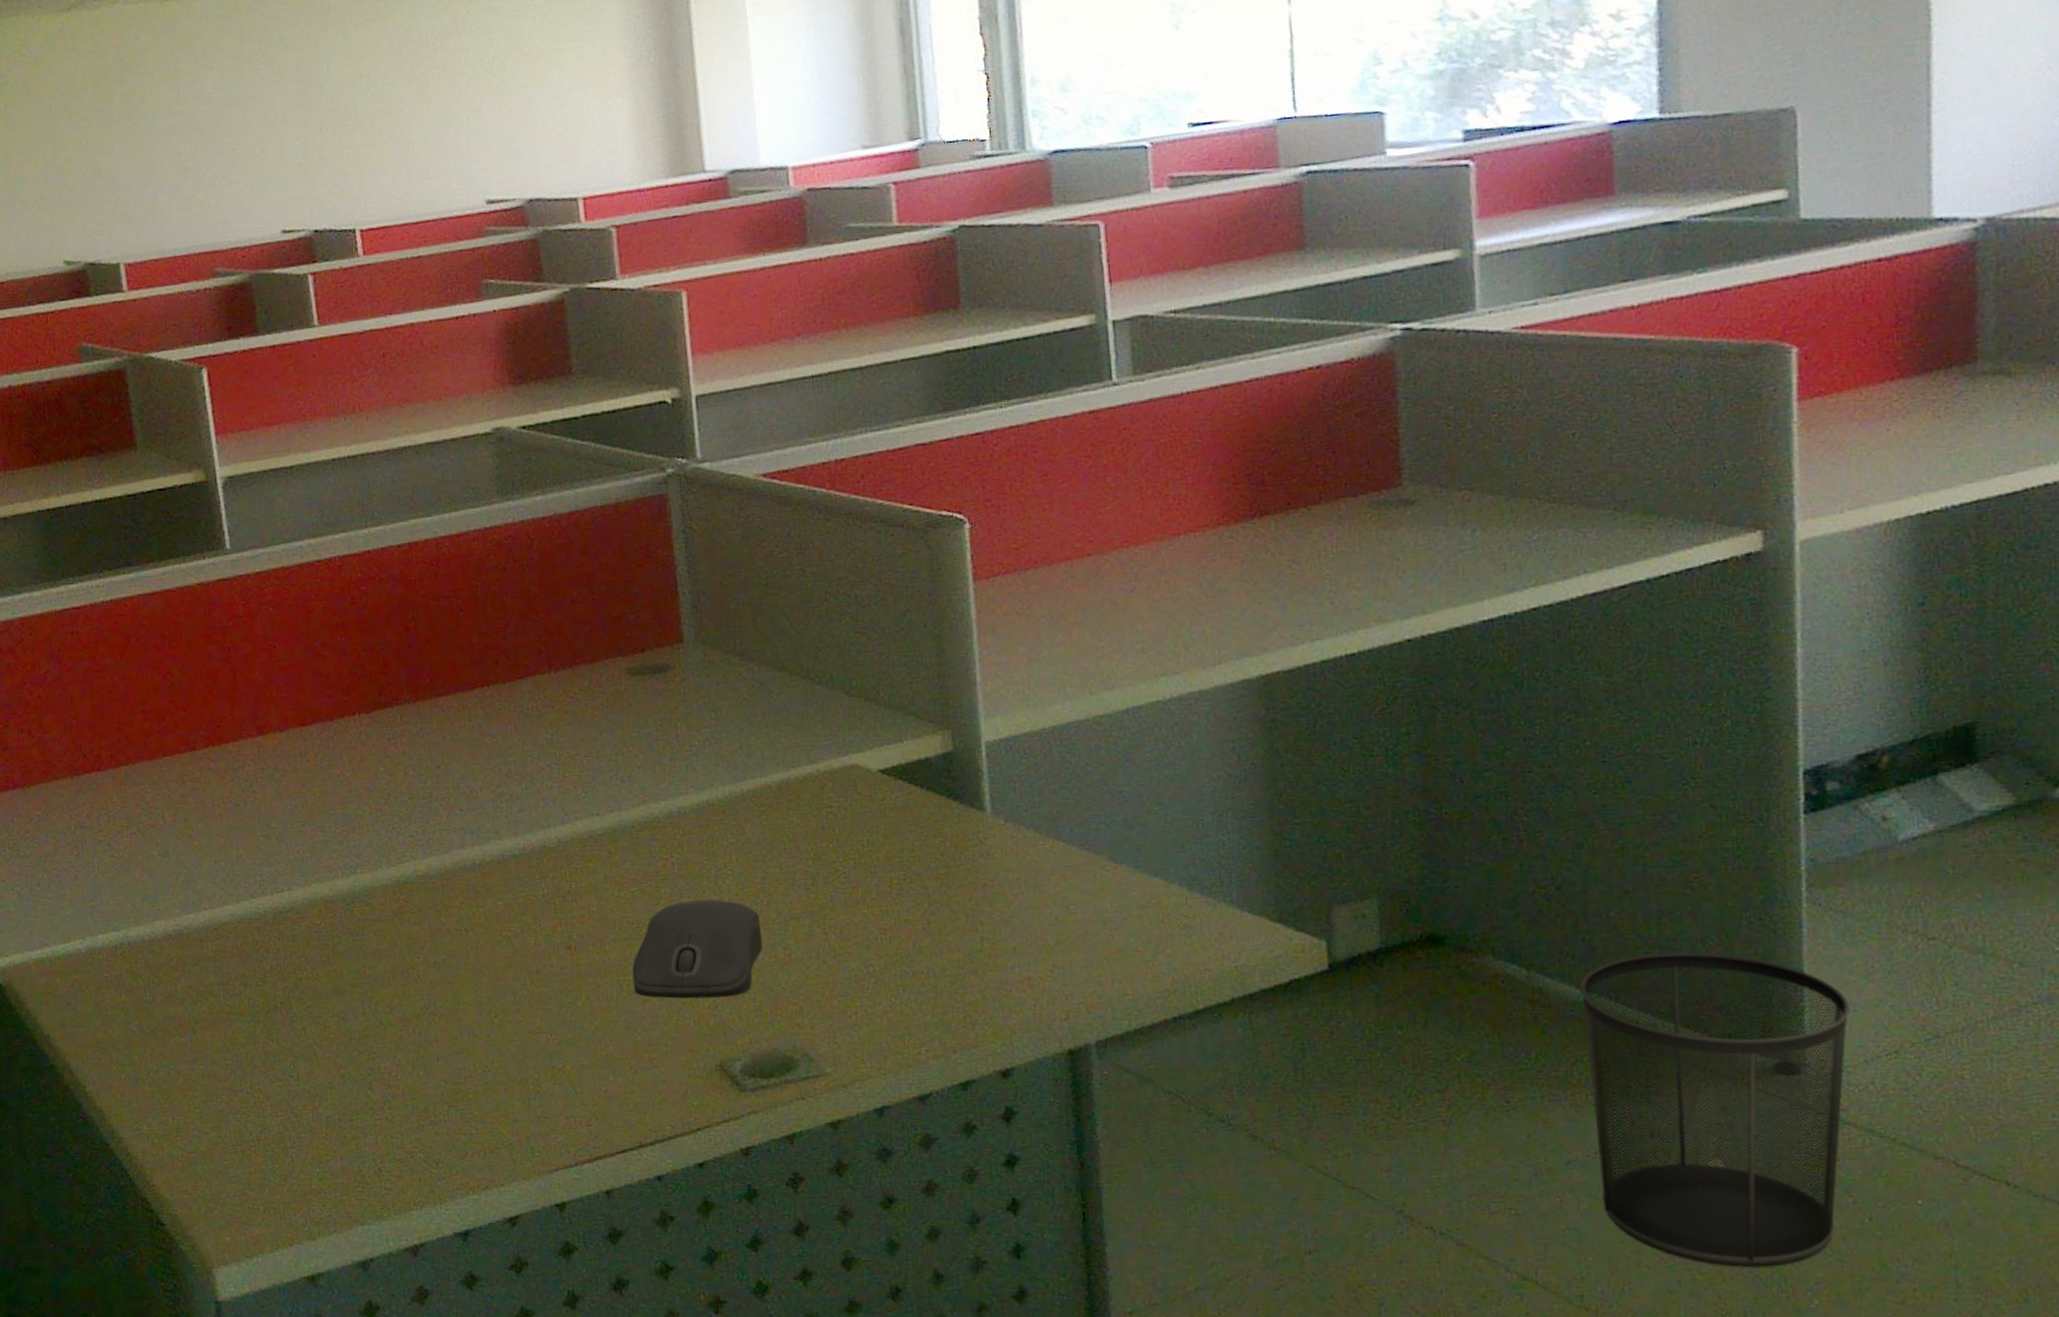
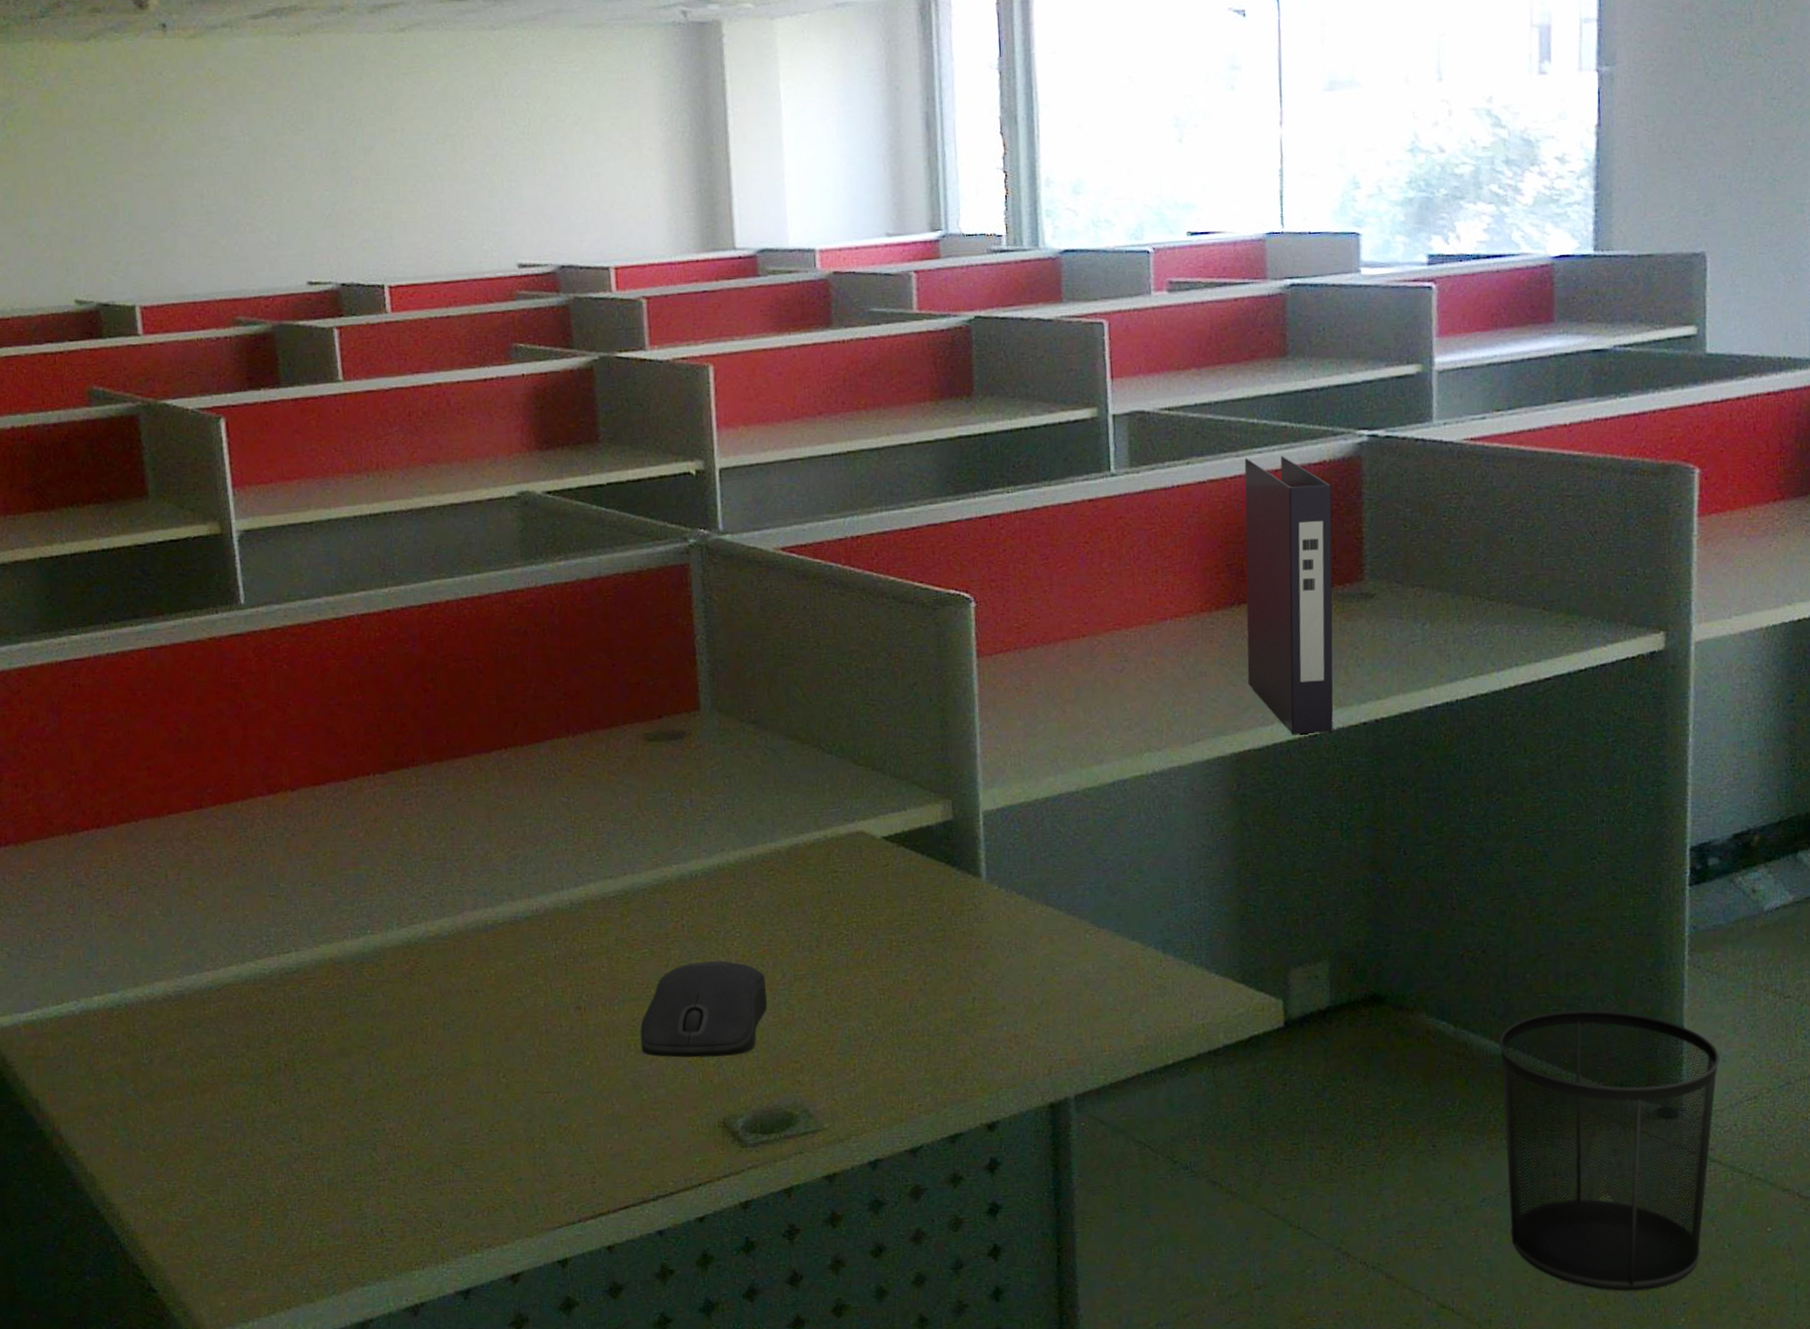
binder: none [1261,355,1373,654] -> present [1244,456,1333,734]

